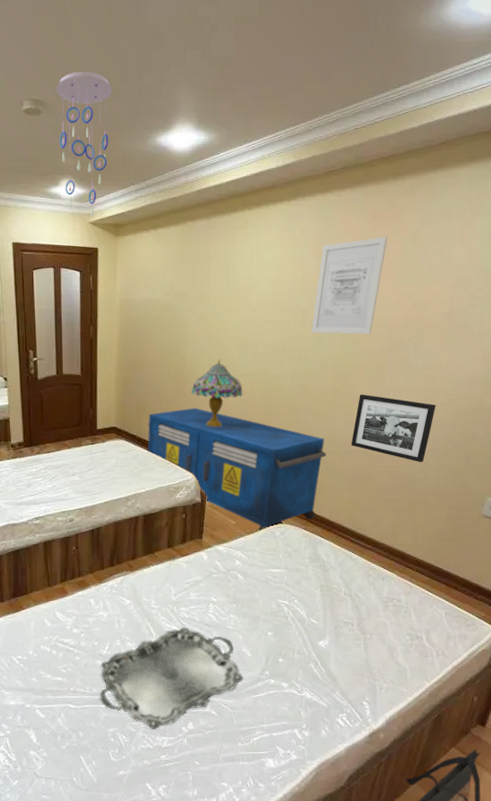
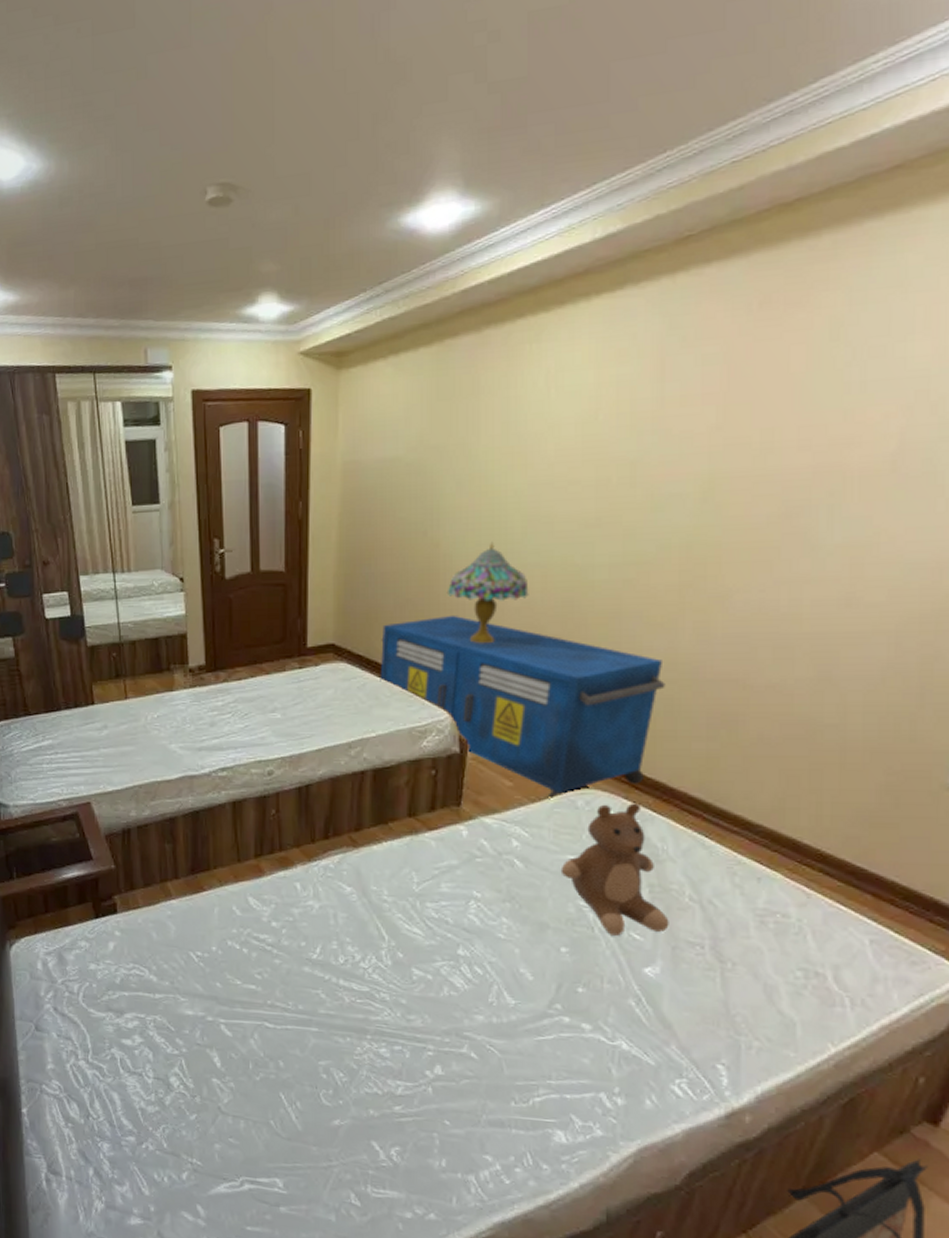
ceiling mobile: present [56,71,113,217] -> none [253,131,335,345]
serving tray: present [100,627,244,730] -> none [308,930,521,1070]
teddy bear: none [266,532,333,621] -> present [560,803,669,936]
wall art: present [311,237,388,335] -> none [645,334,787,497]
picture frame: present [351,394,436,463] -> none [708,590,866,700]

